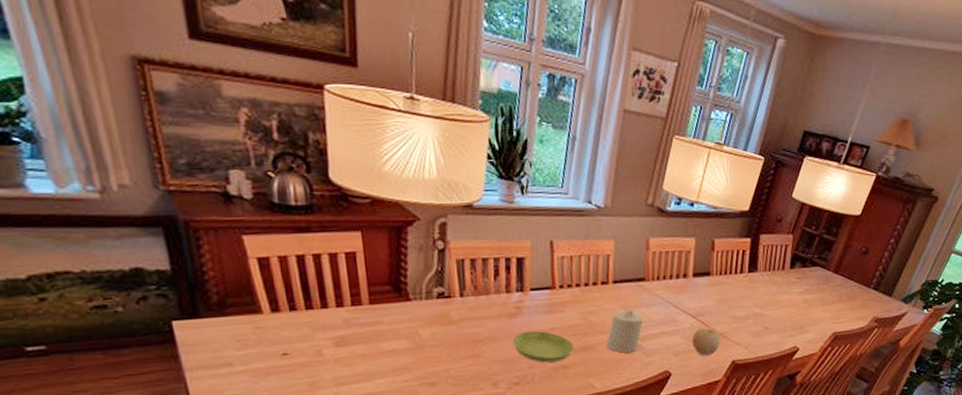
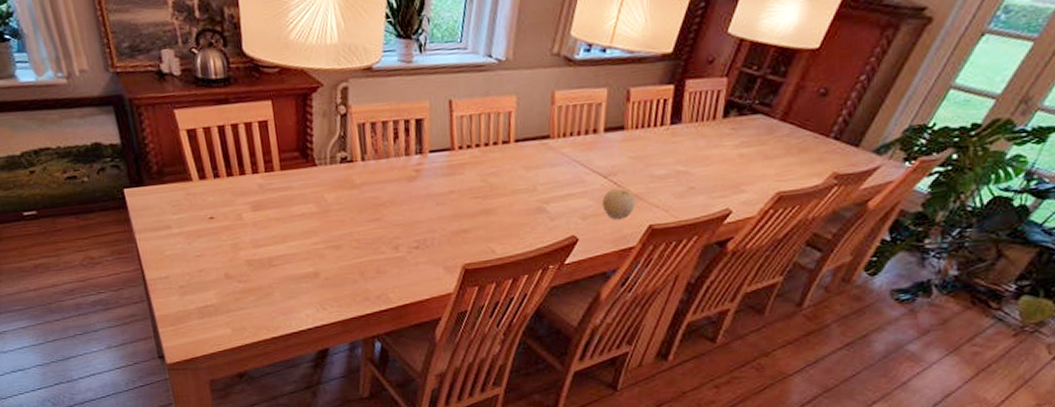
saucer: present [513,331,574,363] -> none [412,194,474,227]
candle: present [606,310,644,353] -> none [507,170,548,217]

